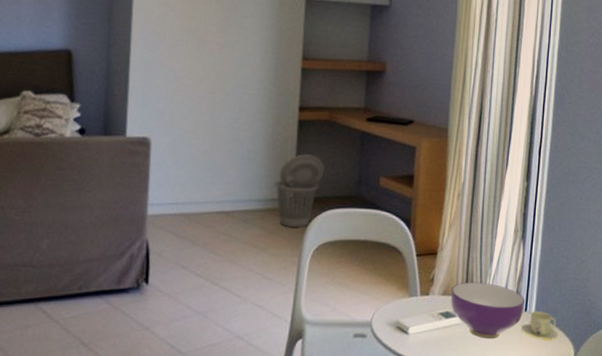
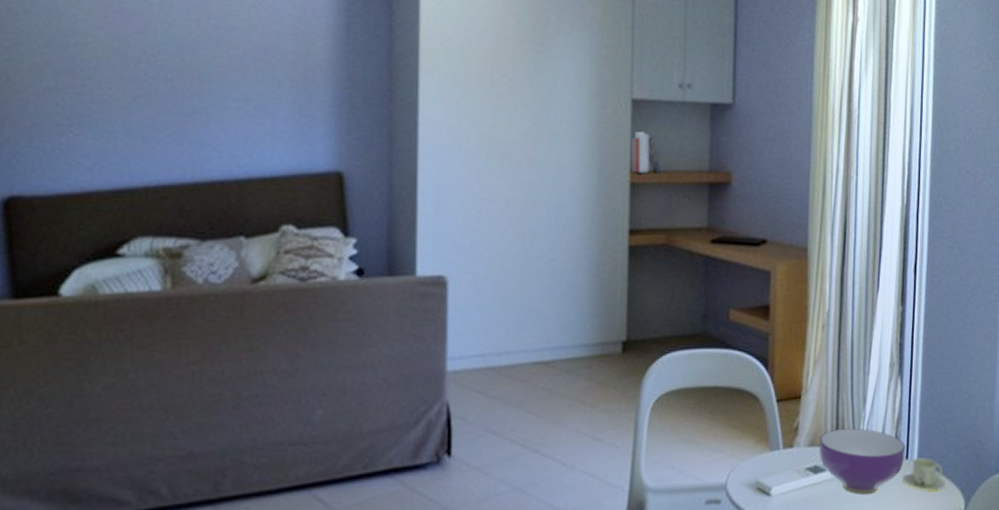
laundry basket: present [274,154,325,228] -> none [602,287,663,377]
books: none [303,26,328,61] -> present [632,132,662,174]

